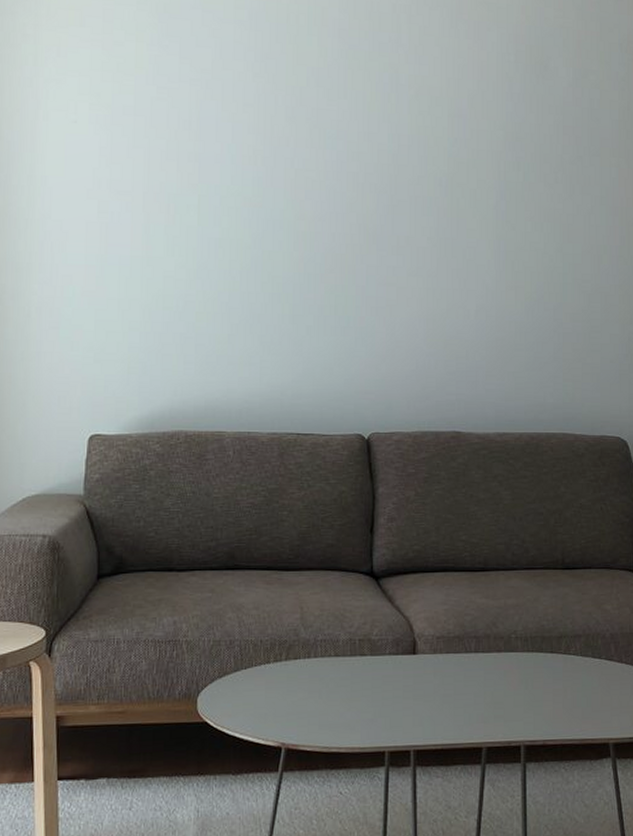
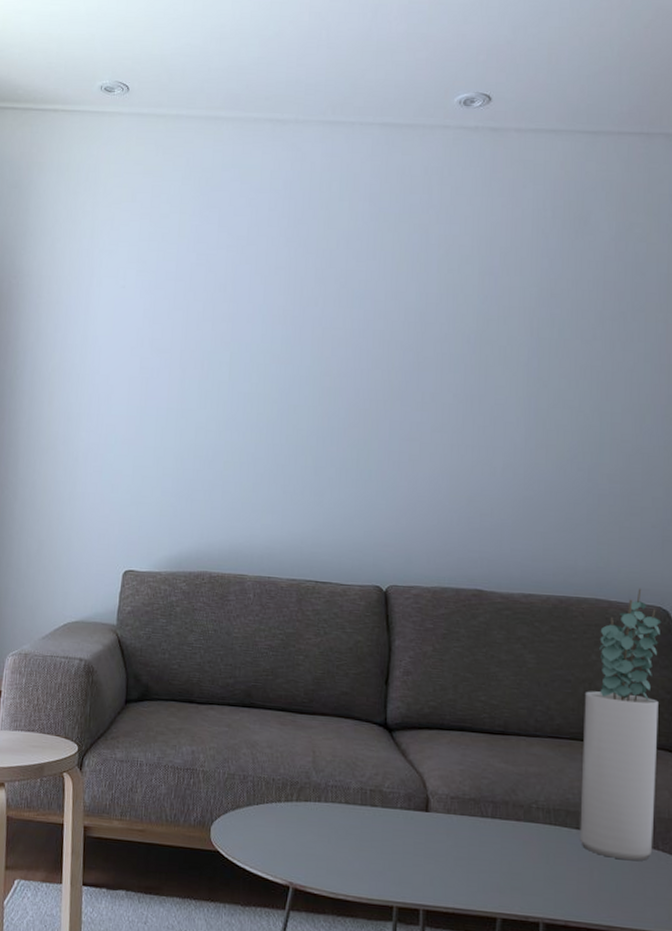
vase: none [554,420,620,676] -> present [579,588,662,861]

